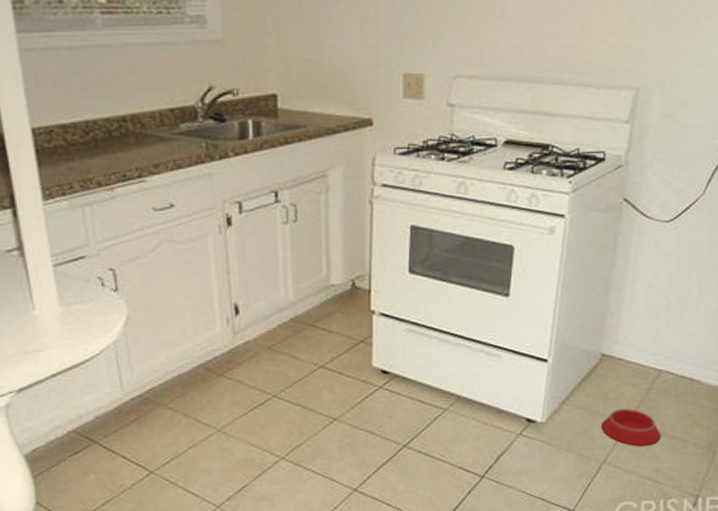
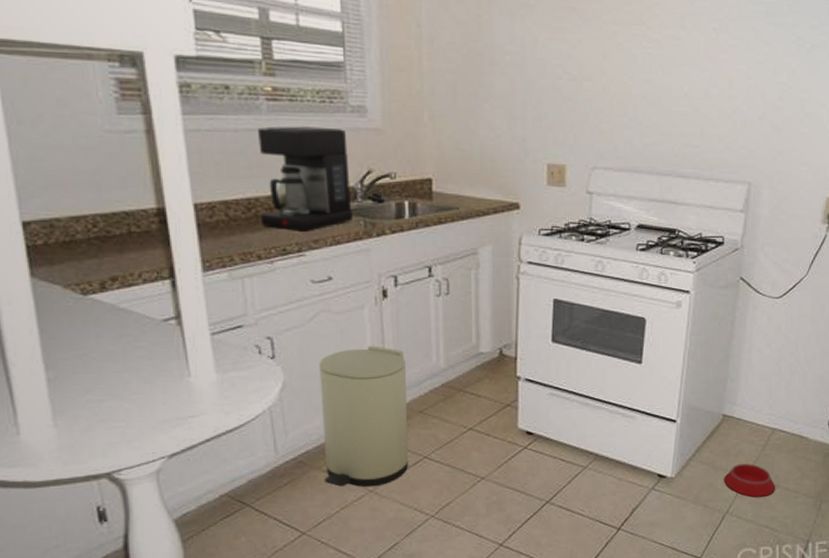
coffee maker: none [94,41,194,155] -> present [258,126,352,231]
pedal bin: none [163,277,258,426] -> present [319,345,409,487]

